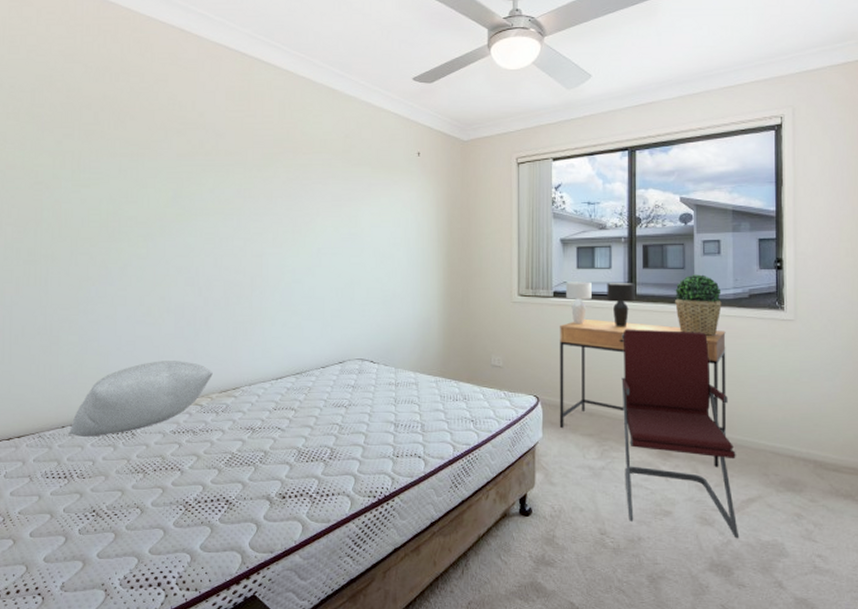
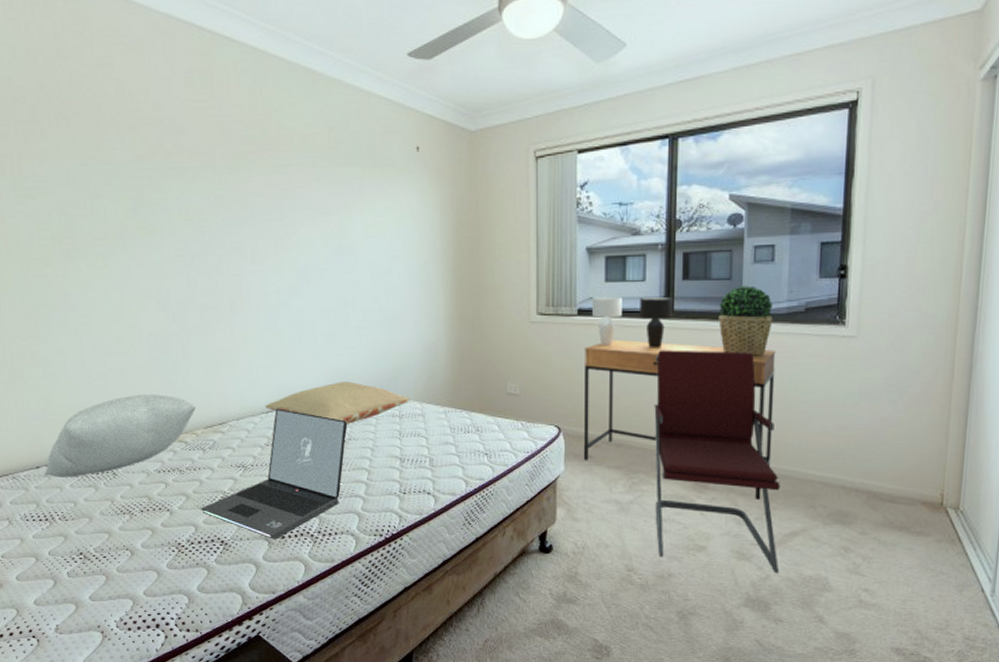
laptop: none [209,375,348,500] -> present [200,408,347,540]
pillow: none [275,352,405,391] -> present [265,382,410,424]

